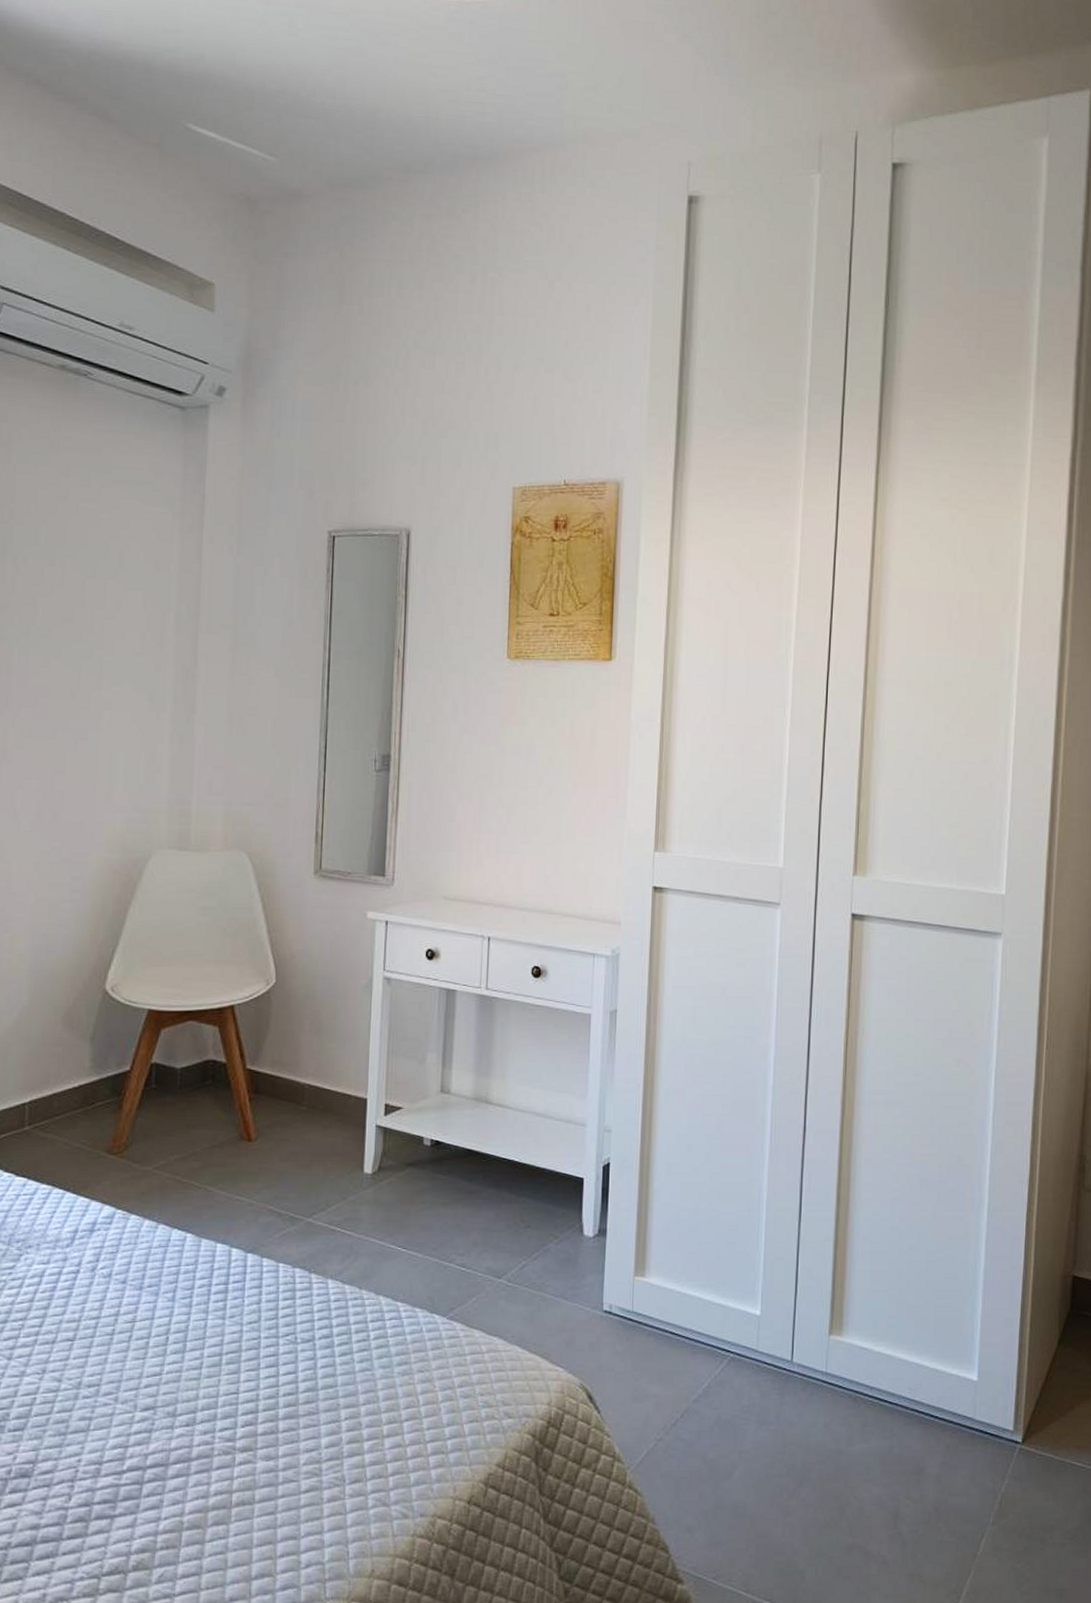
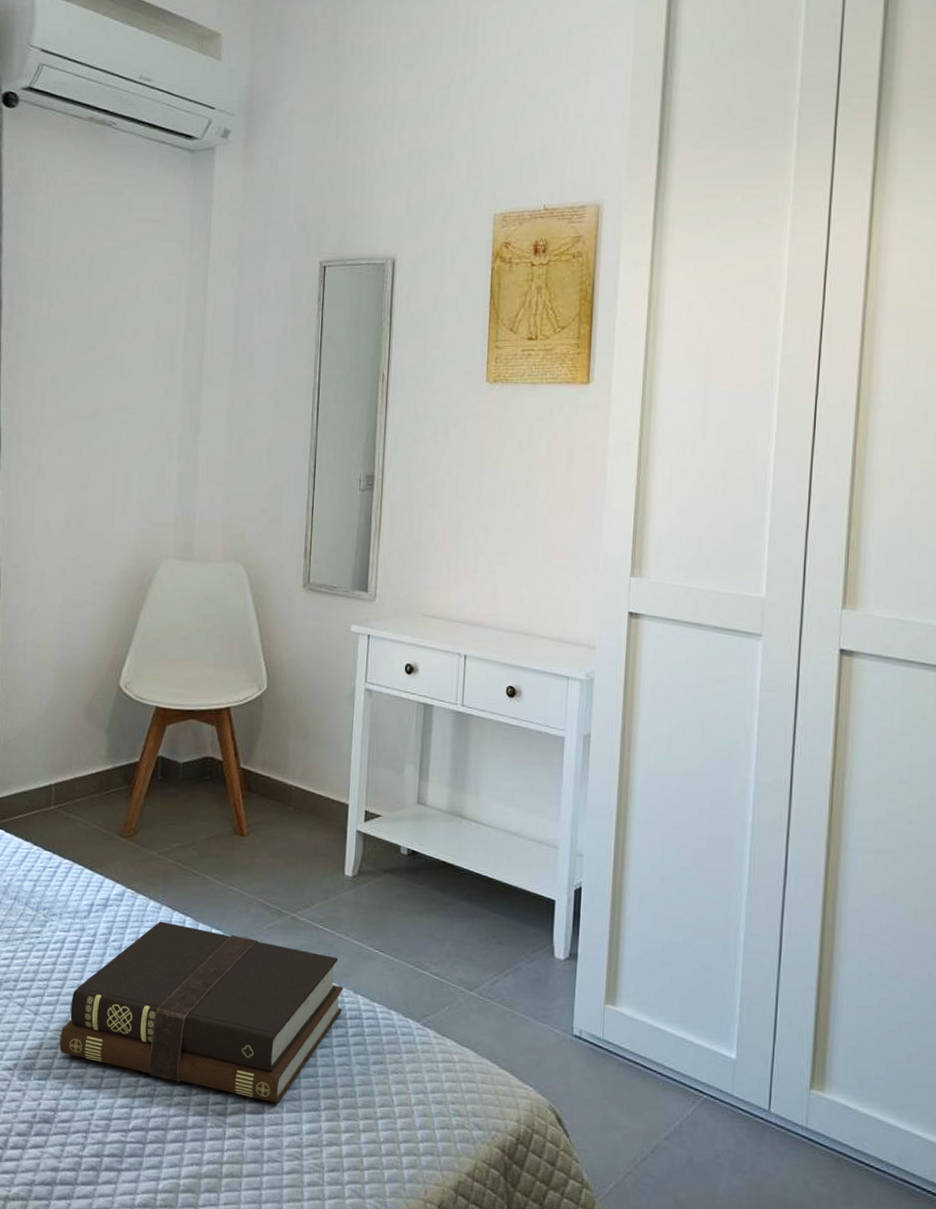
bible: none [39,1241,365,1420] -> present [59,921,344,1103]

